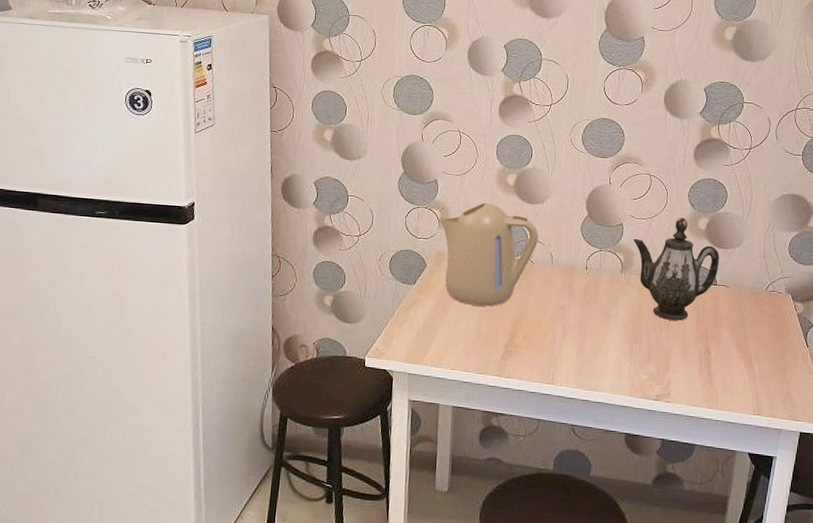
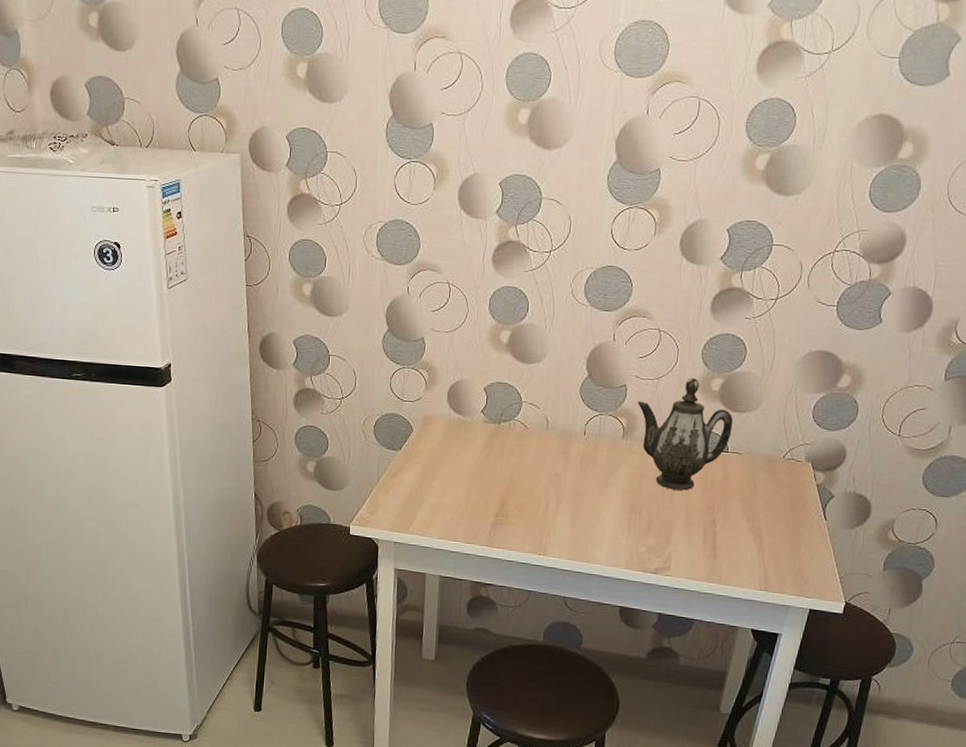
kettle: present [439,202,539,307] -> none [426,362,533,474]

